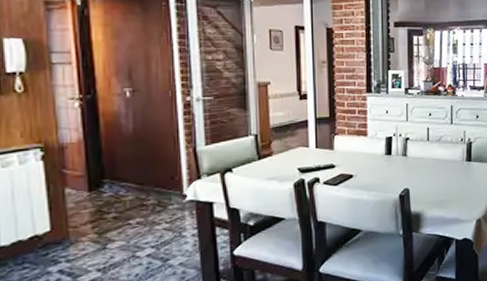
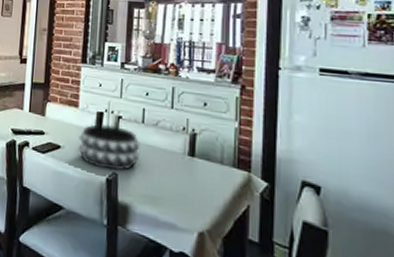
decorative bowl: none [370,147,427,187] -> present [78,124,140,171]

